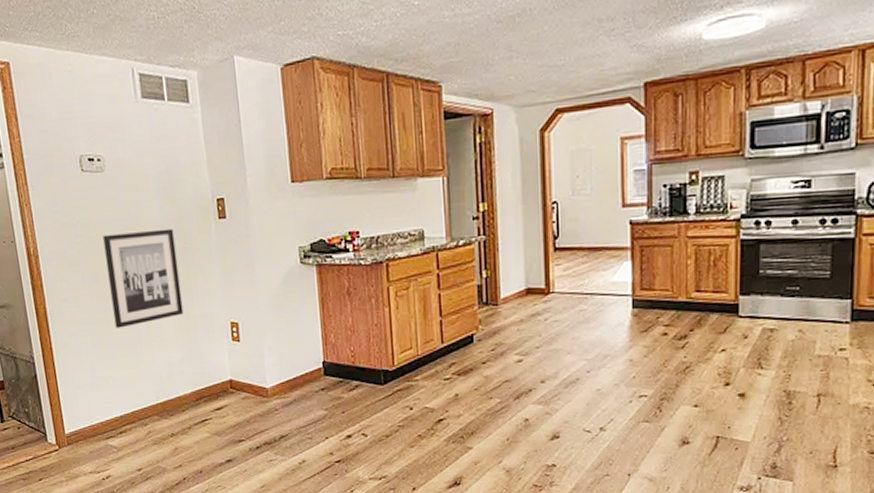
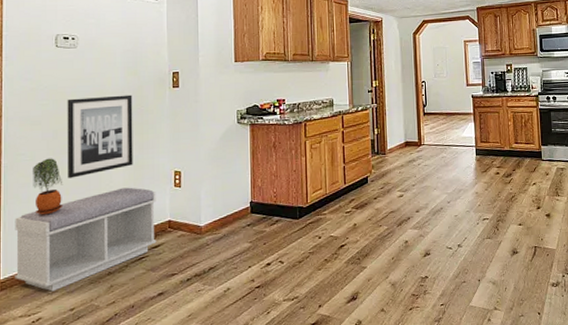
bench: none [69,340,219,450] -> present [15,187,157,292]
potted plant: none [79,304,116,368] -> present [33,158,63,215]

